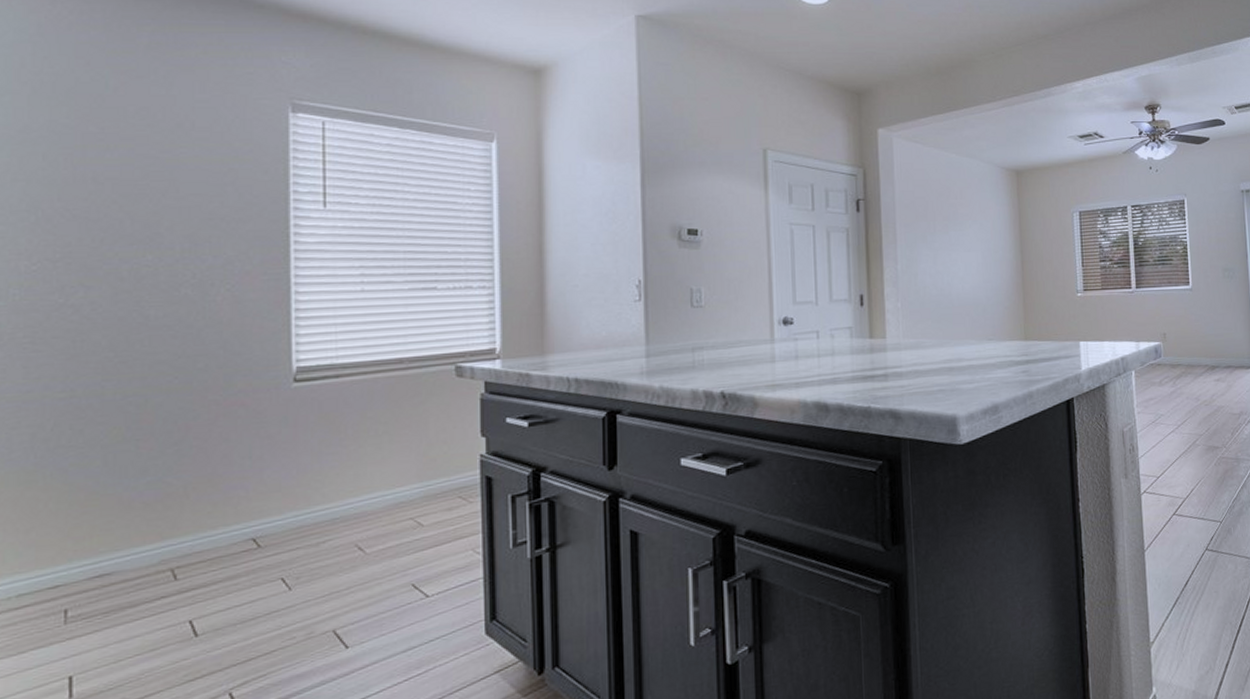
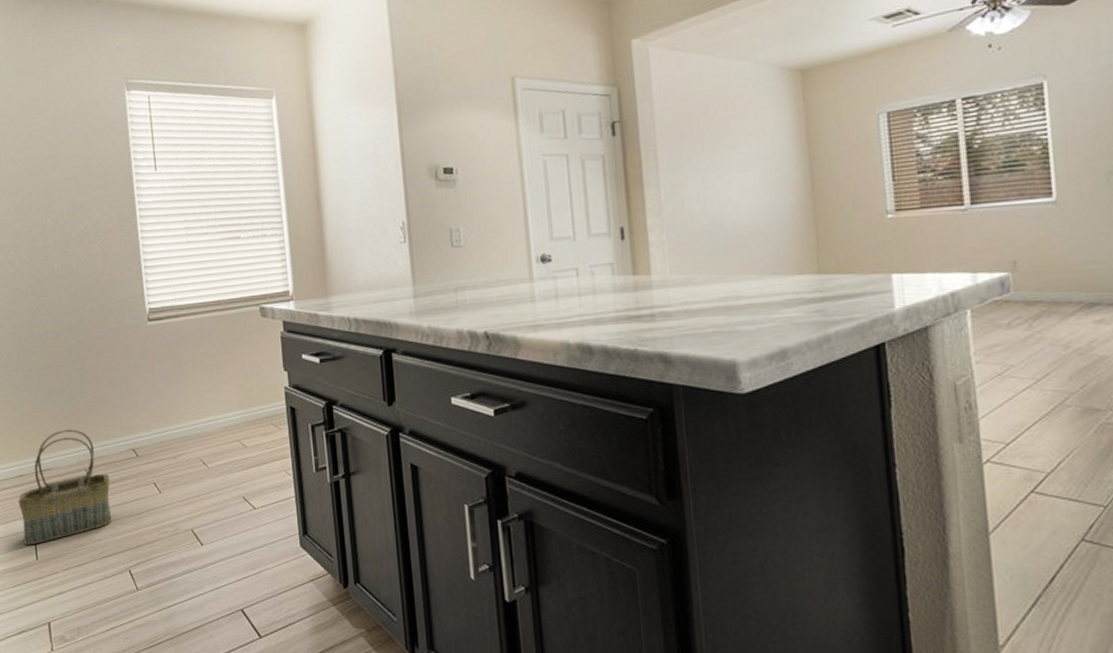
basket: none [46,519,211,681] -> present [18,429,112,546]

